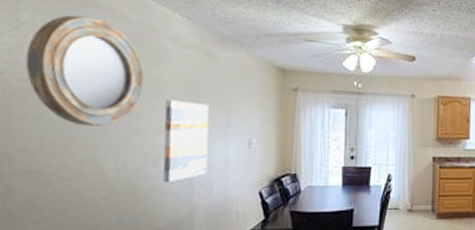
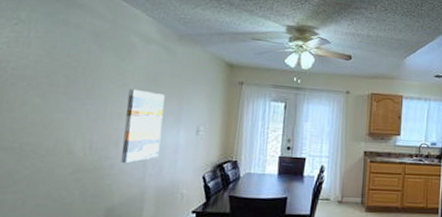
home mirror: present [25,15,145,126] -> none [19,14,114,111]

